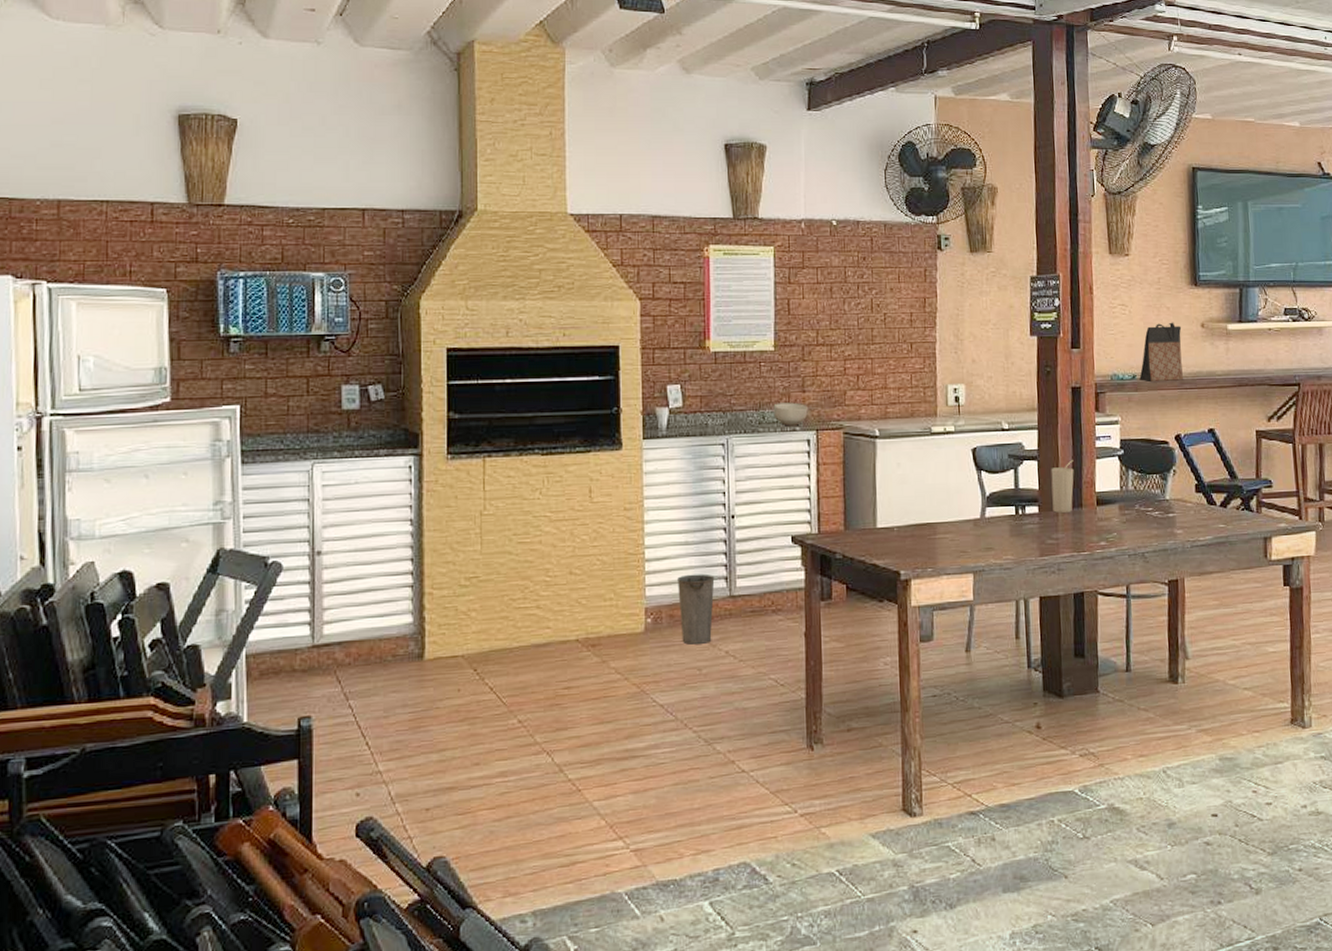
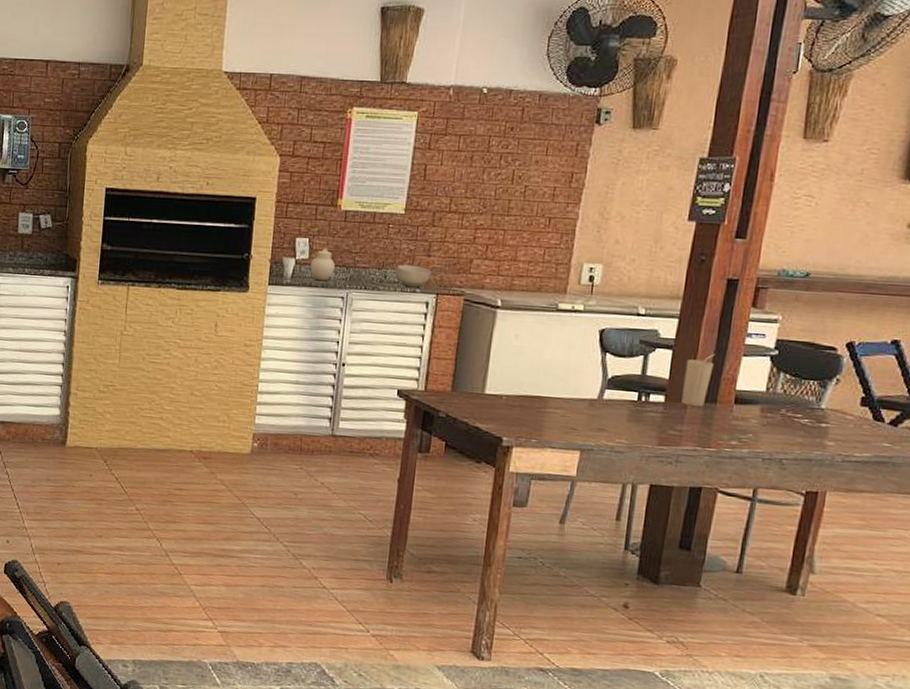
bucket: present [677,573,715,645] -> none [282,410,320,473]
jar: none [685,394,712,429] -> present [310,248,336,281]
bag: present [1139,322,1184,383] -> none [814,219,881,284]

